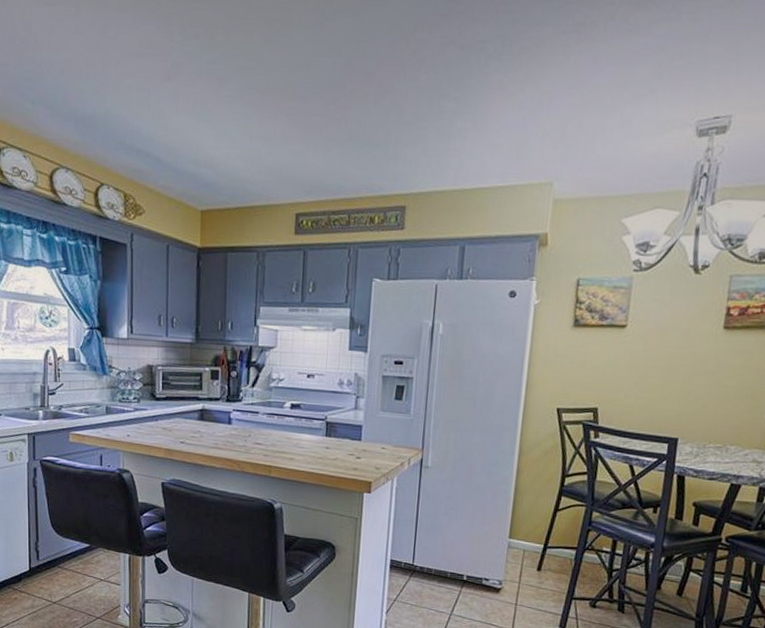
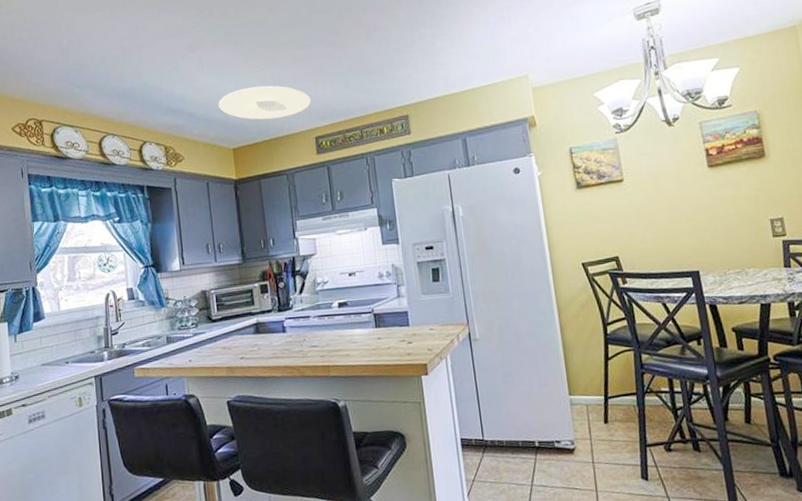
ceiling light: none [191,138,299,184] -> present [218,85,312,120]

